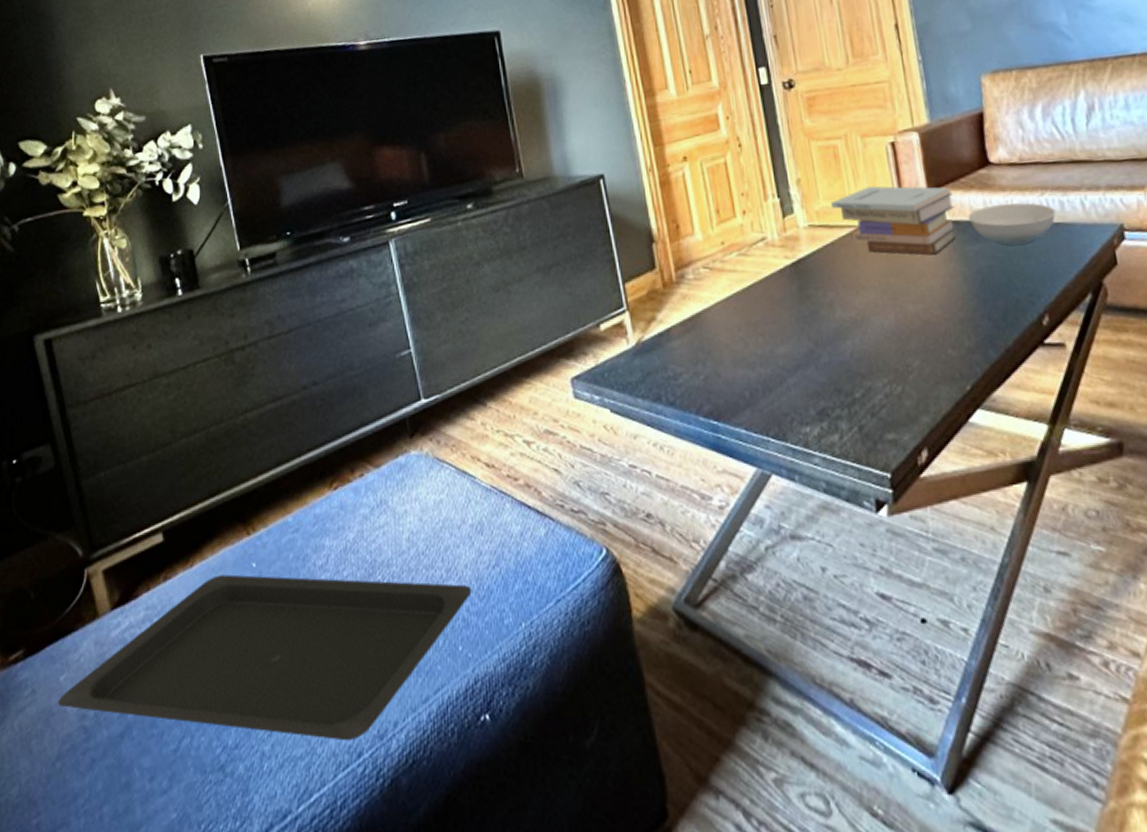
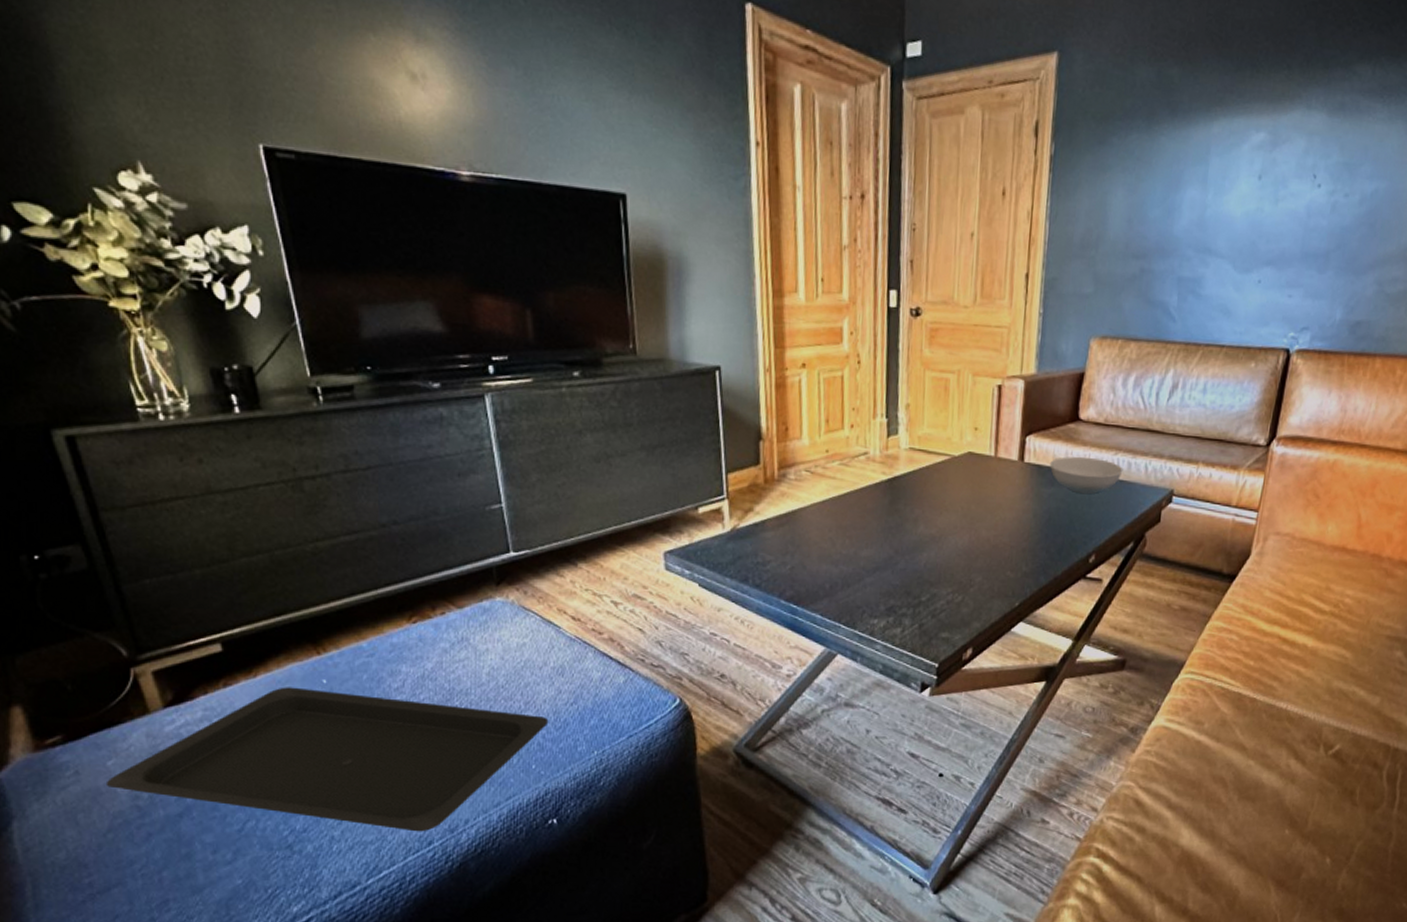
books: present [831,186,956,255] -> none [933,421,1042,491]

